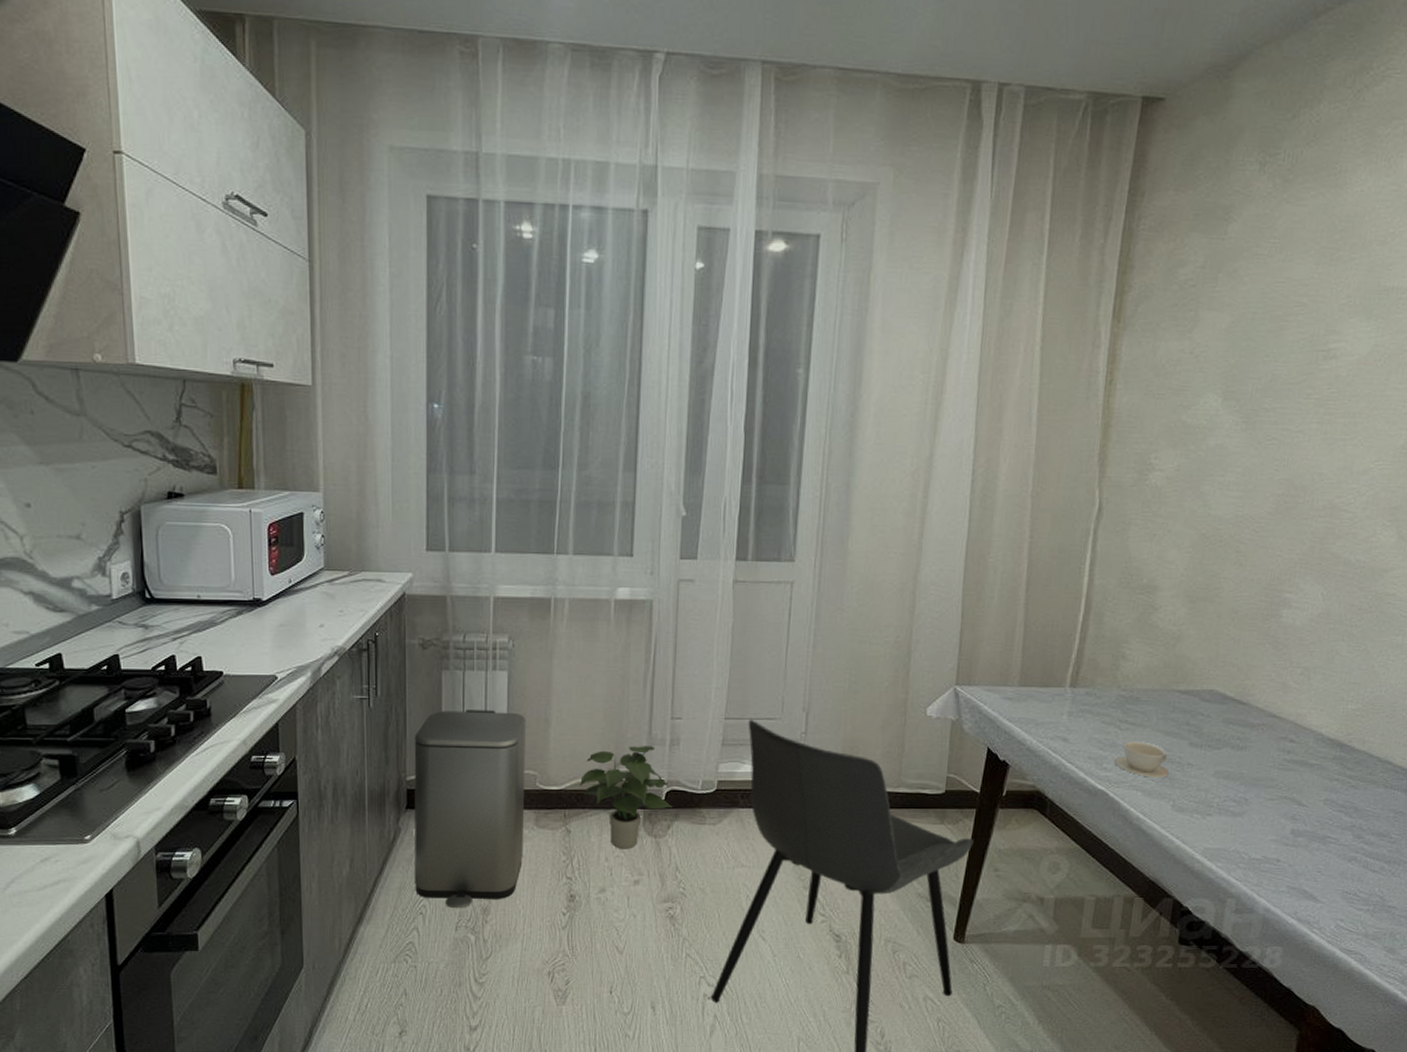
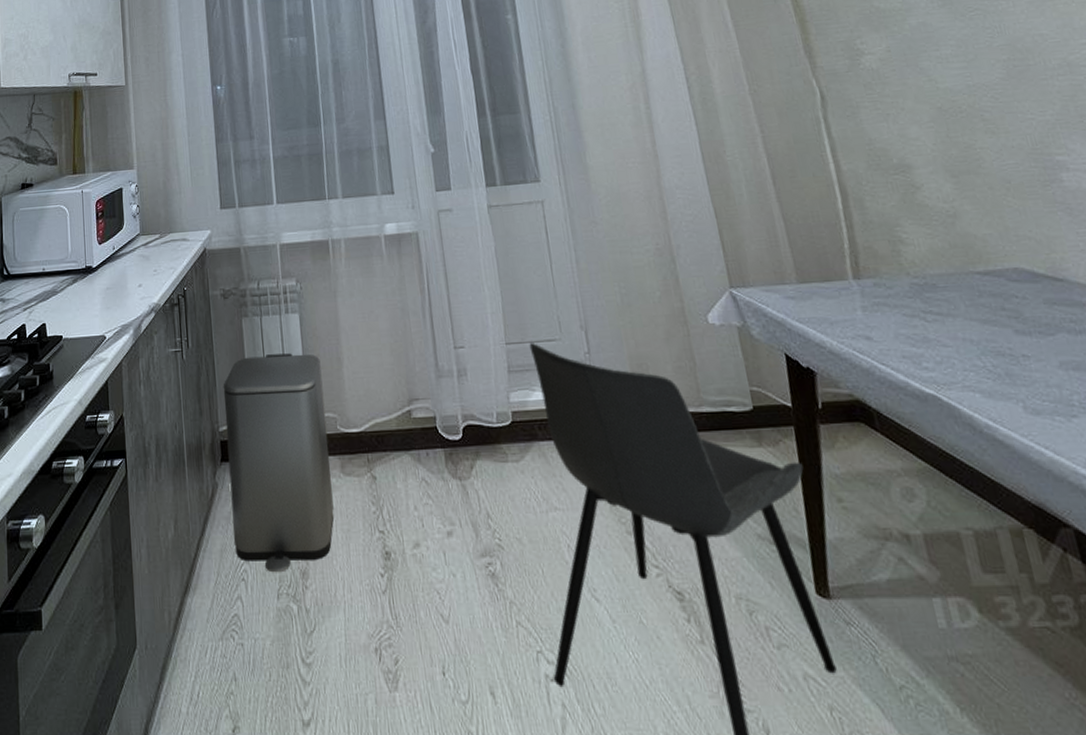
potted plant: present [579,746,673,849] -> none [377,378,472,496]
teacup: present [1115,741,1170,778] -> none [934,333,1005,376]

